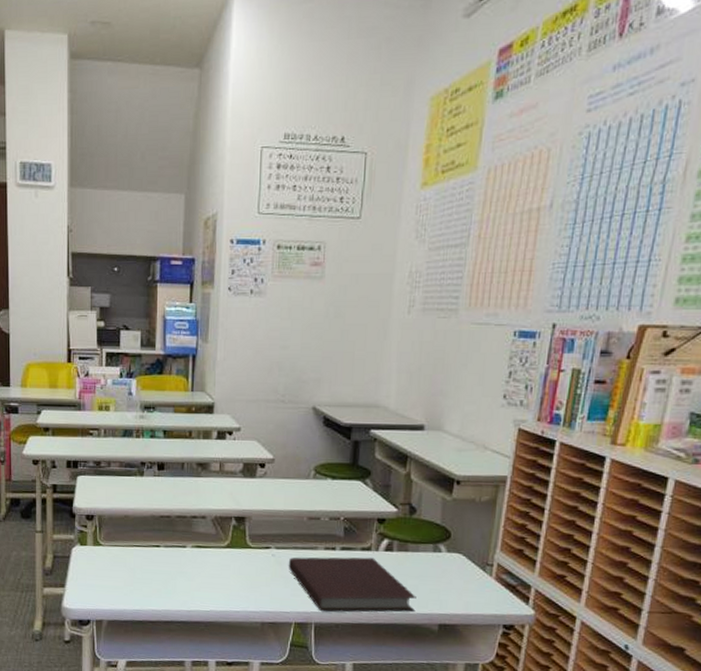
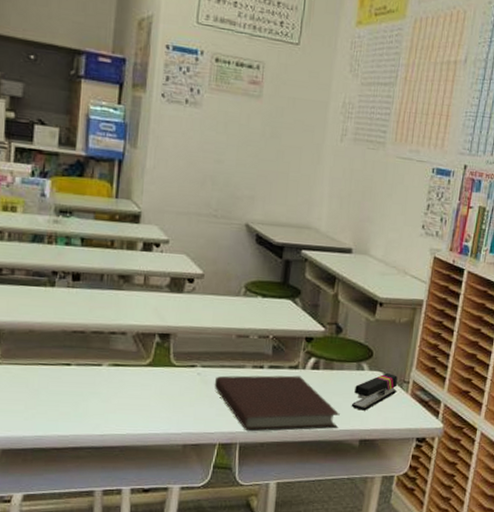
stapler: none [428,555,480,594] -> present [351,373,398,411]

